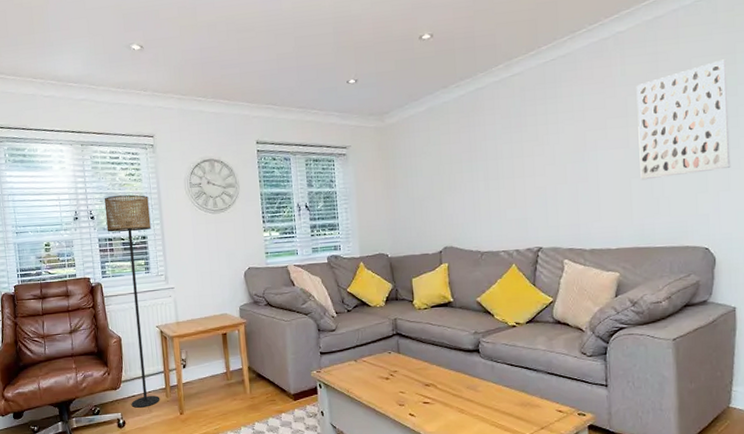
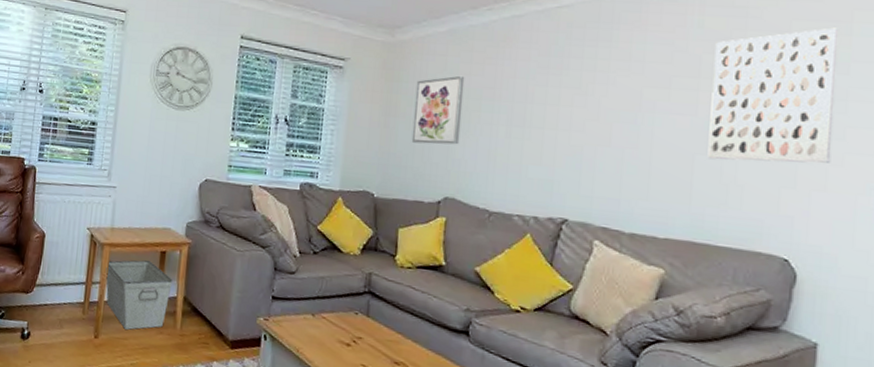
floor lamp: present [104,194,160,408] -> none [41,70,107,321]
storage bin: none [179,343,237,402] -> present [106,260,173,330]
wall art: none [408,145,450,207] -> present [411,75,465,145]

